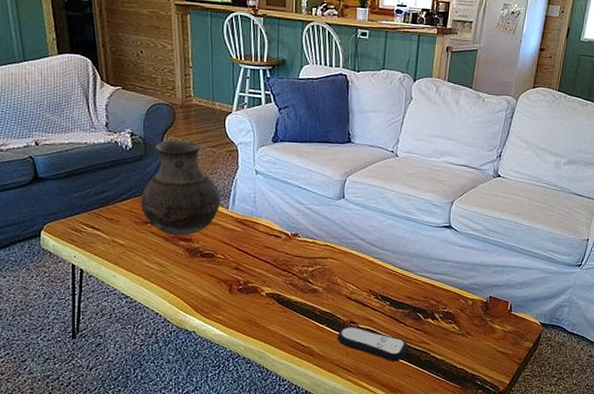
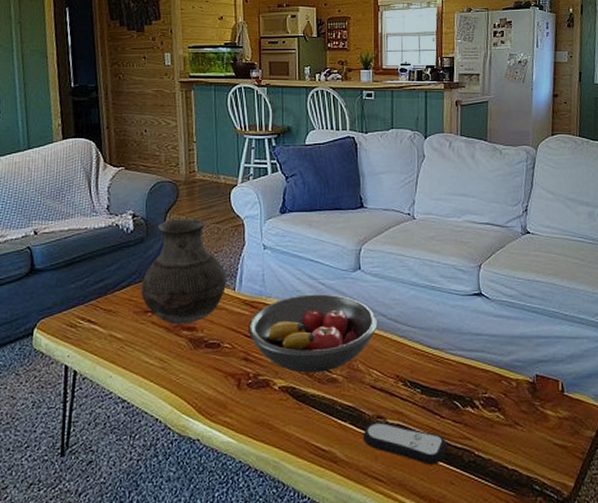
fruit bowl: none [240,217,357,284] -> present [248,294,377,373]

